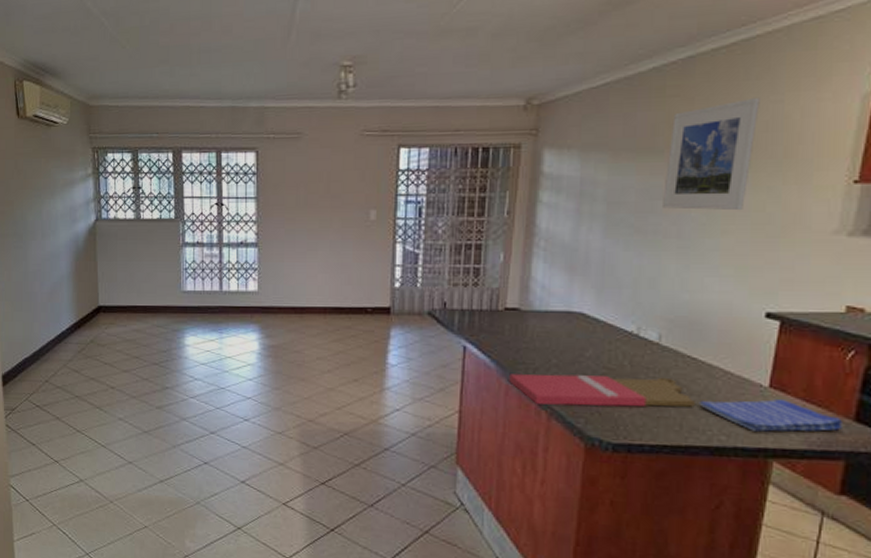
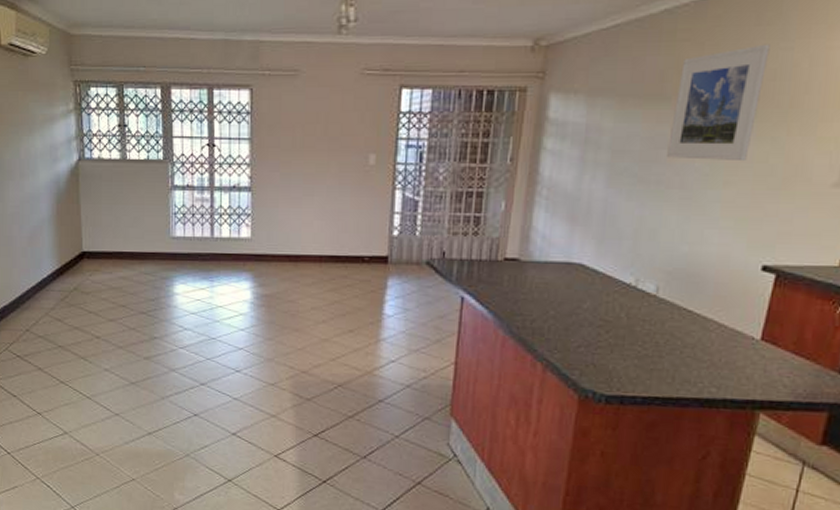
cutting board: present [509,374,695,407] -> none [506,325,688,359]
dish towel: present [699,399,843,432] -> none [692,352,829,384]

